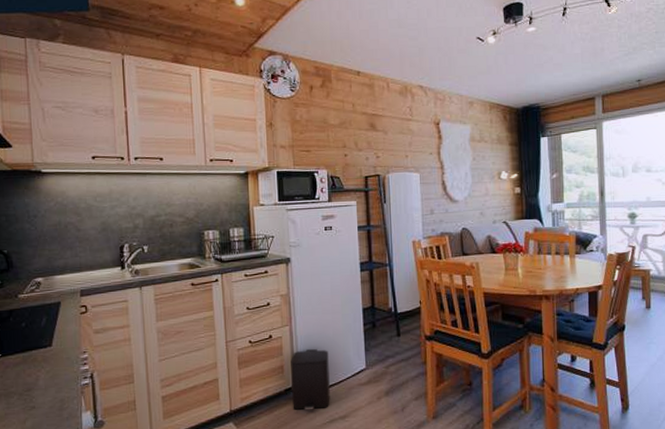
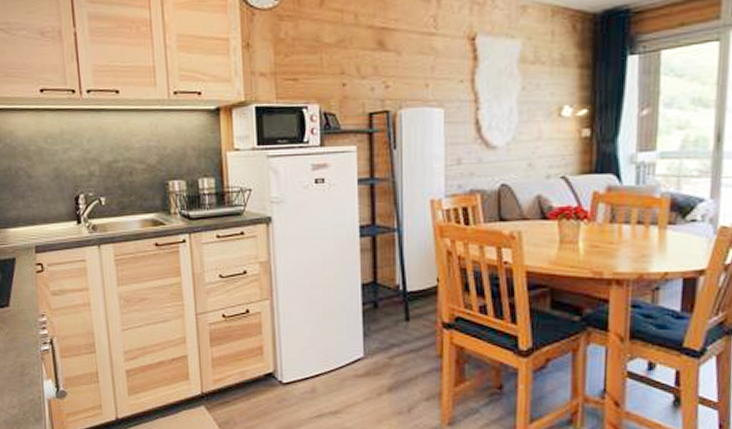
pedal bin: present [291,349,330,411] -> none [271,330,319,401]

